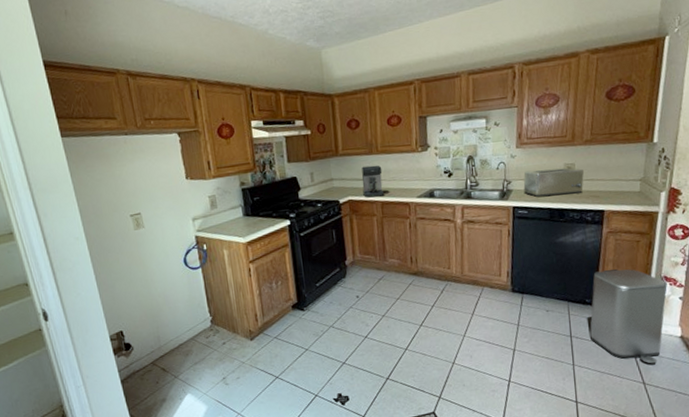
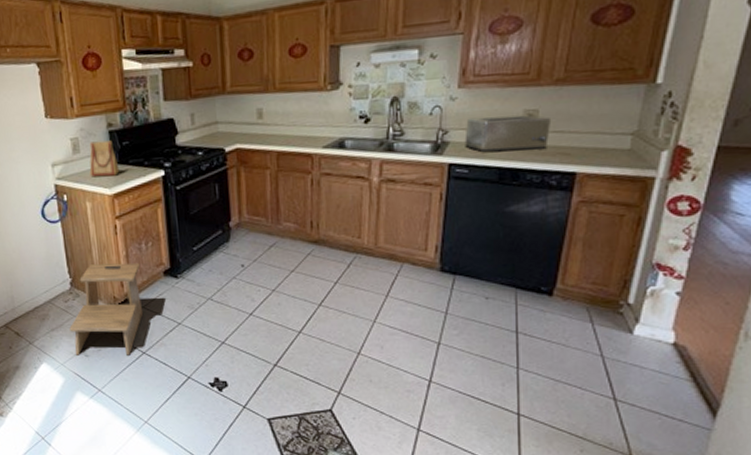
step stool: none [211,300,276,385] -> present [69,262,144,356]
shopping bag: none [225,196,252,229] -> present [89,140,120,178]
coffee maker: present [361,165,385,198] -> none [253,106,282,147]
pedal bin: present [590,269,667,364] -> none [544,249,660,376]

